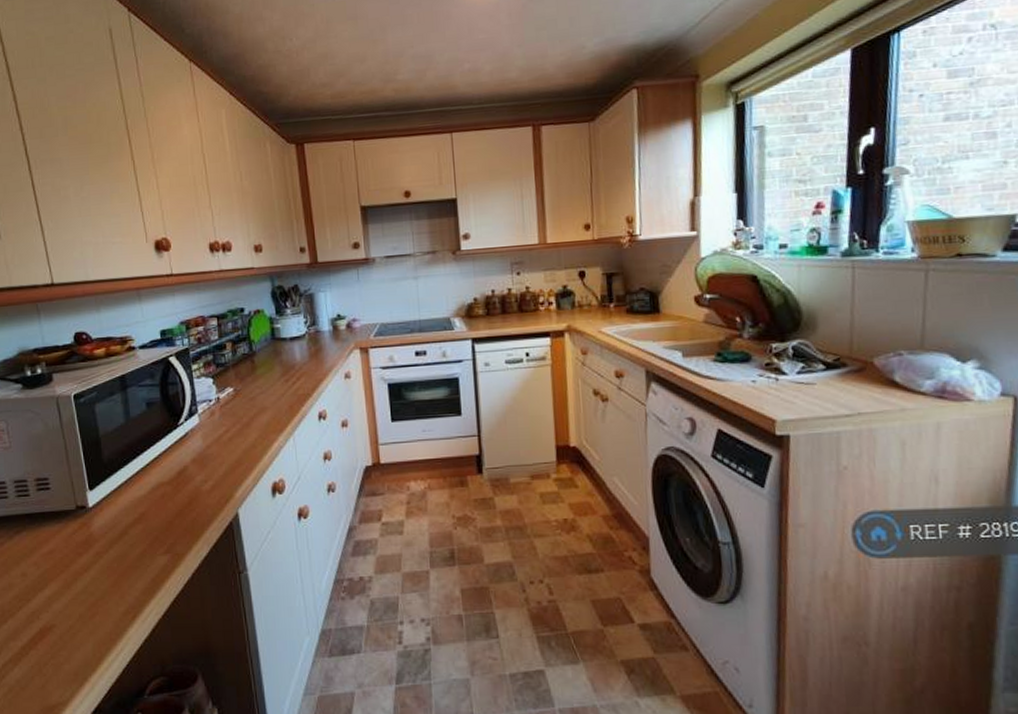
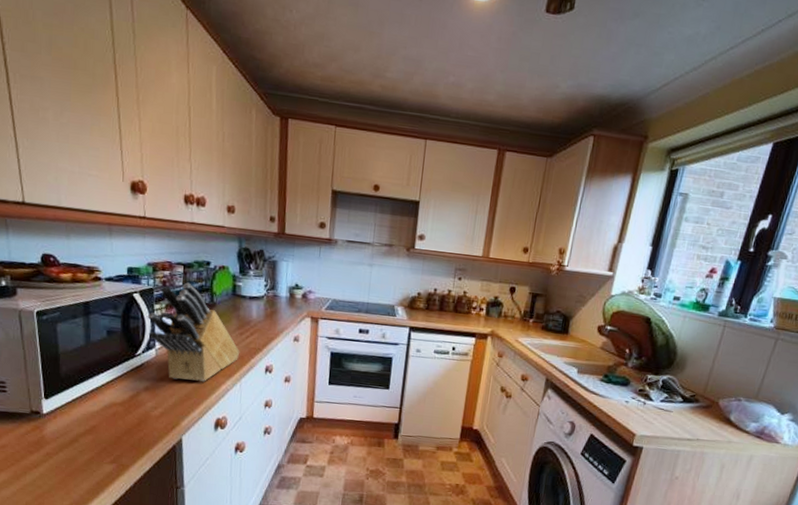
knife block: none [185,334,289,445] -> present [147,282,240,382]

